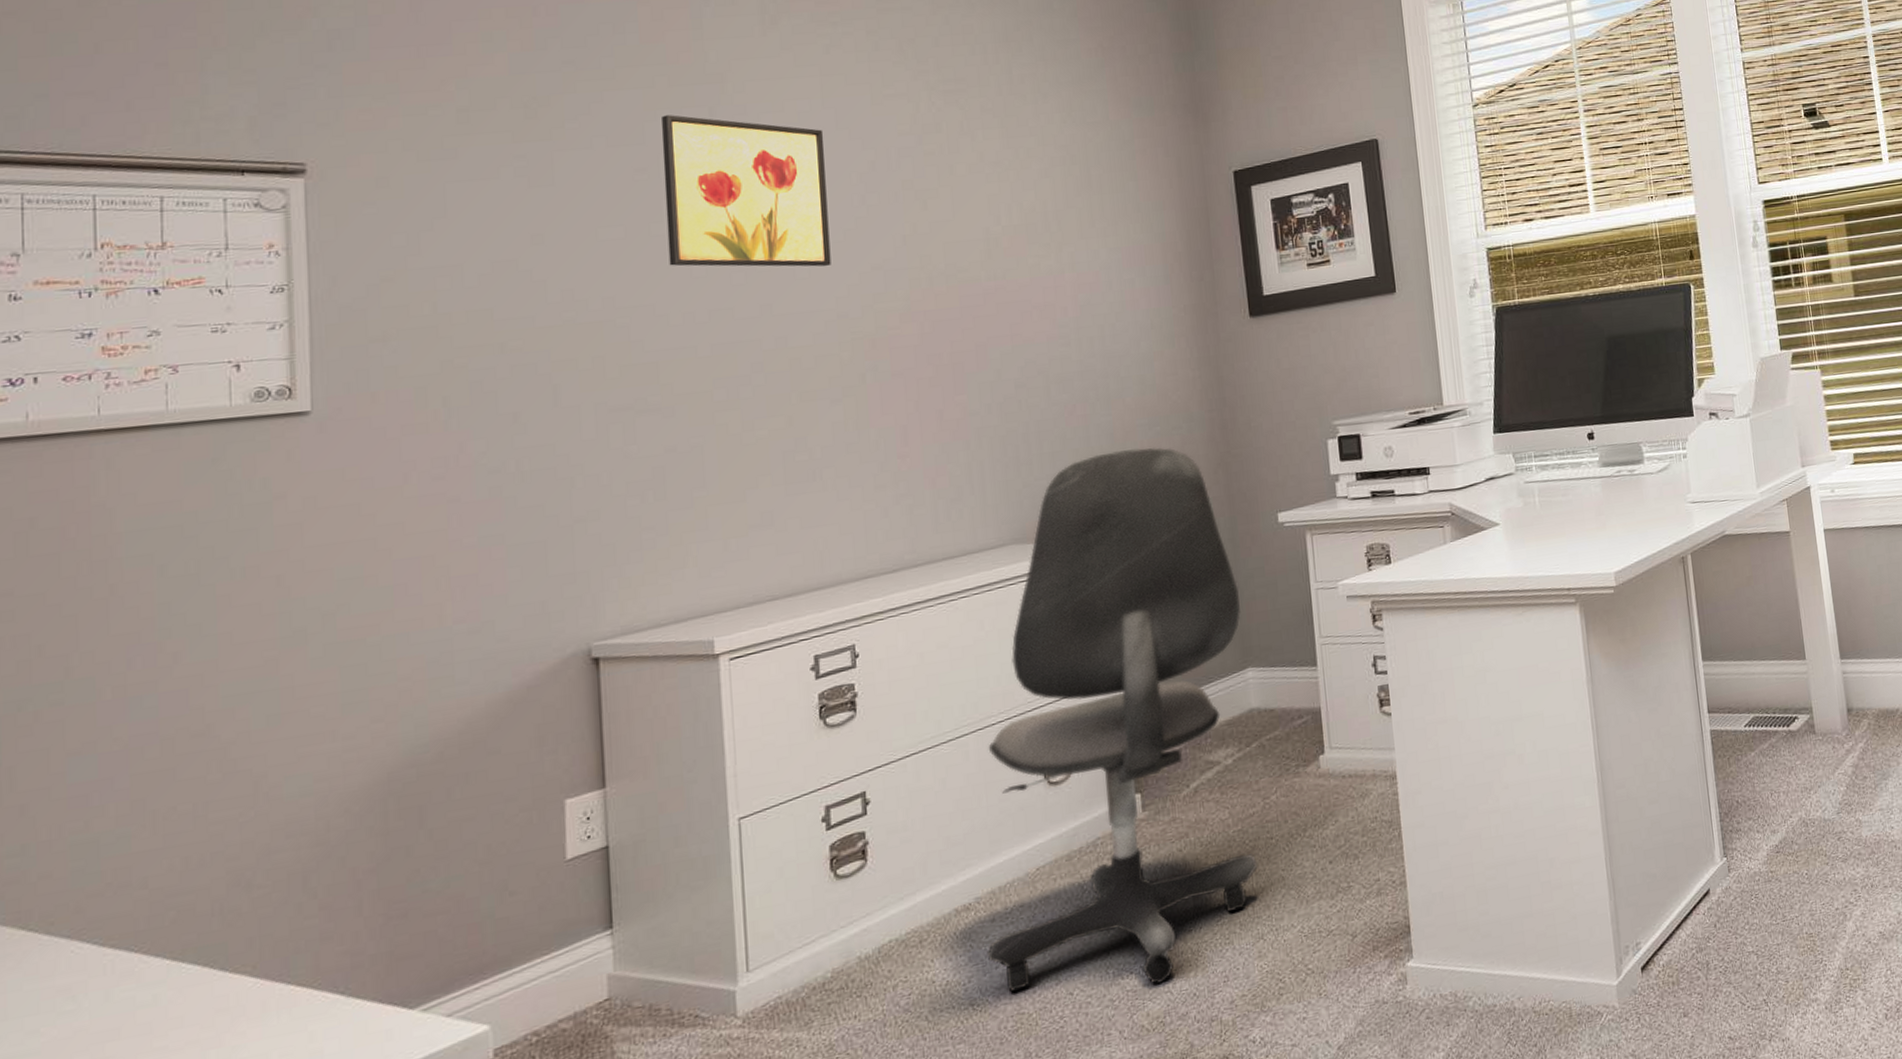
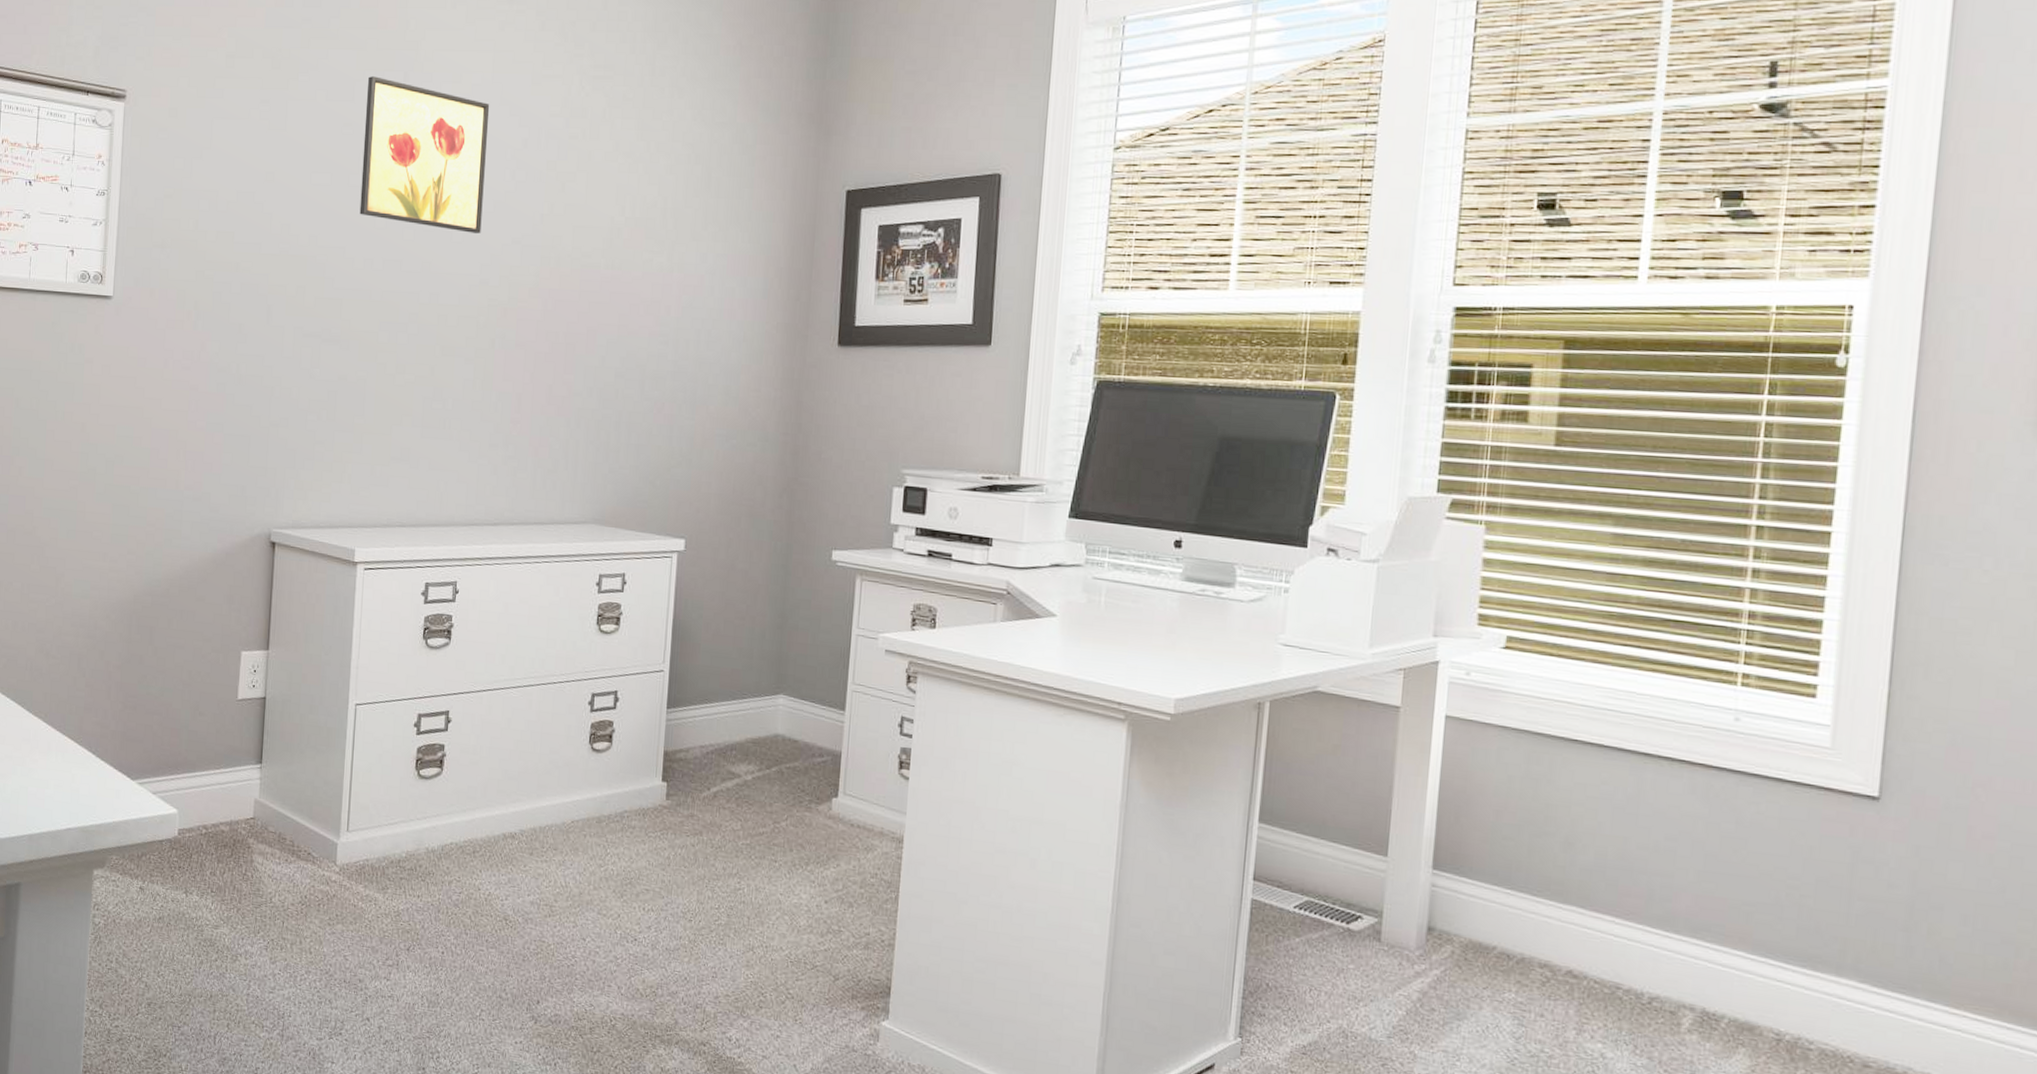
office chair: present [986,447,1258,992] -> none [522,456,784,958]

